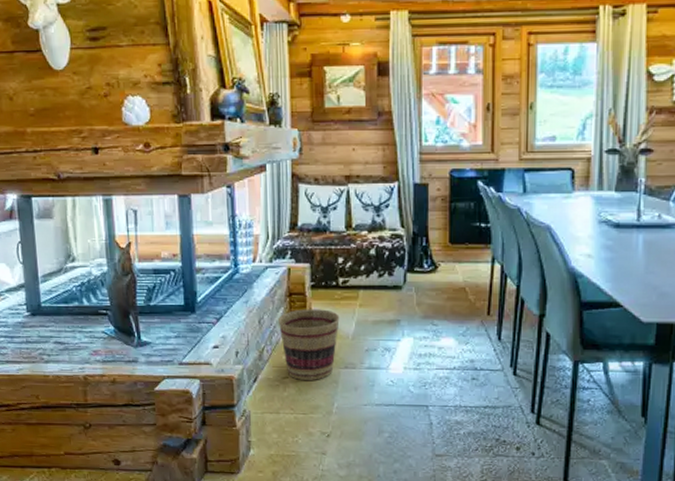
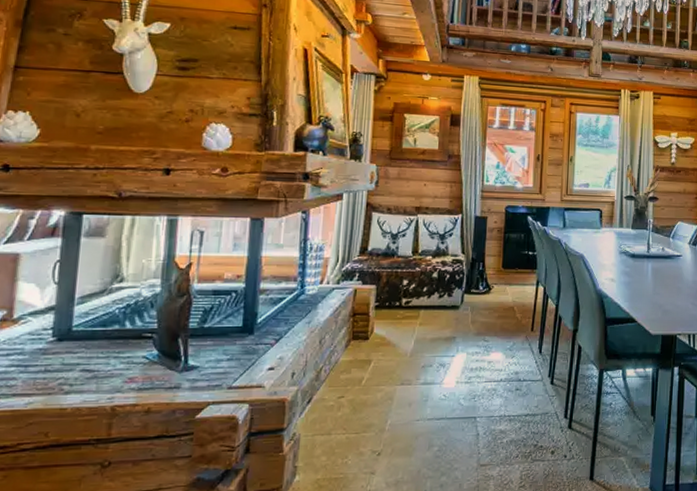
basket: present [279,309,340,381] -> none [339,328,400,400]

